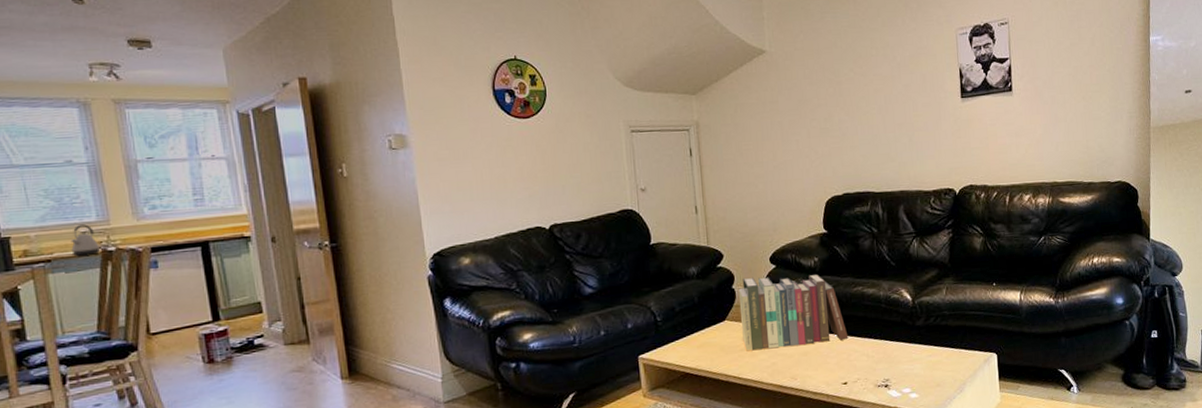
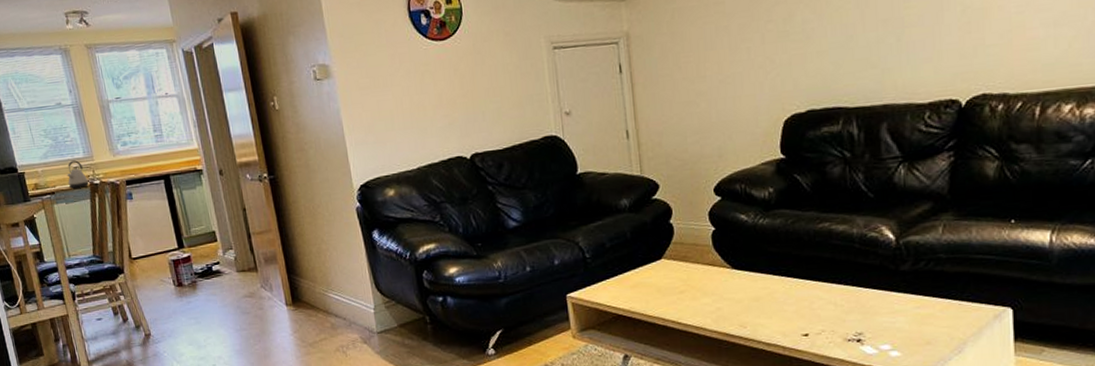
books: present [738,274,848,351] -> none [676,207,811,294]

